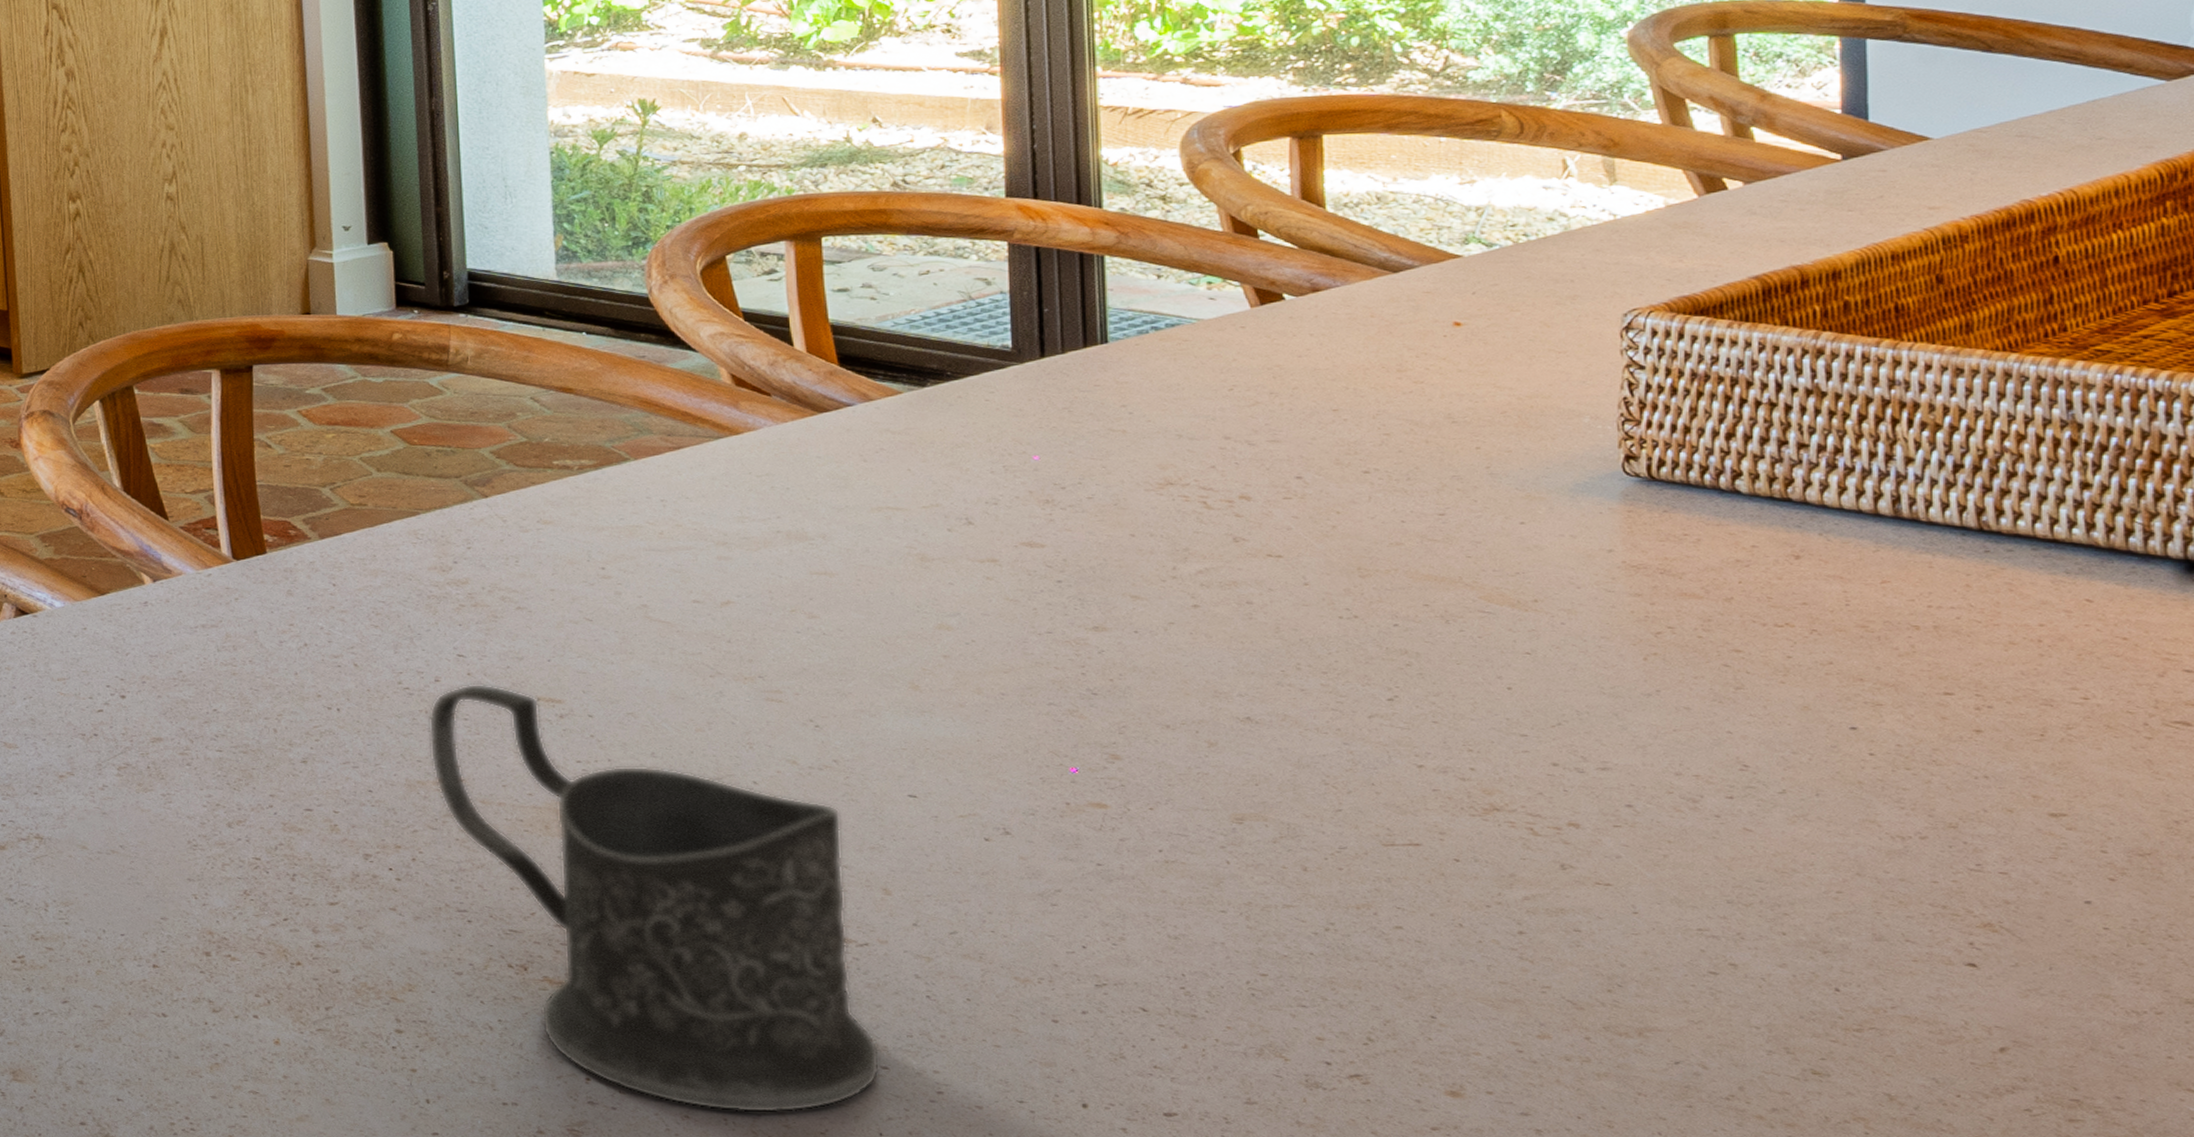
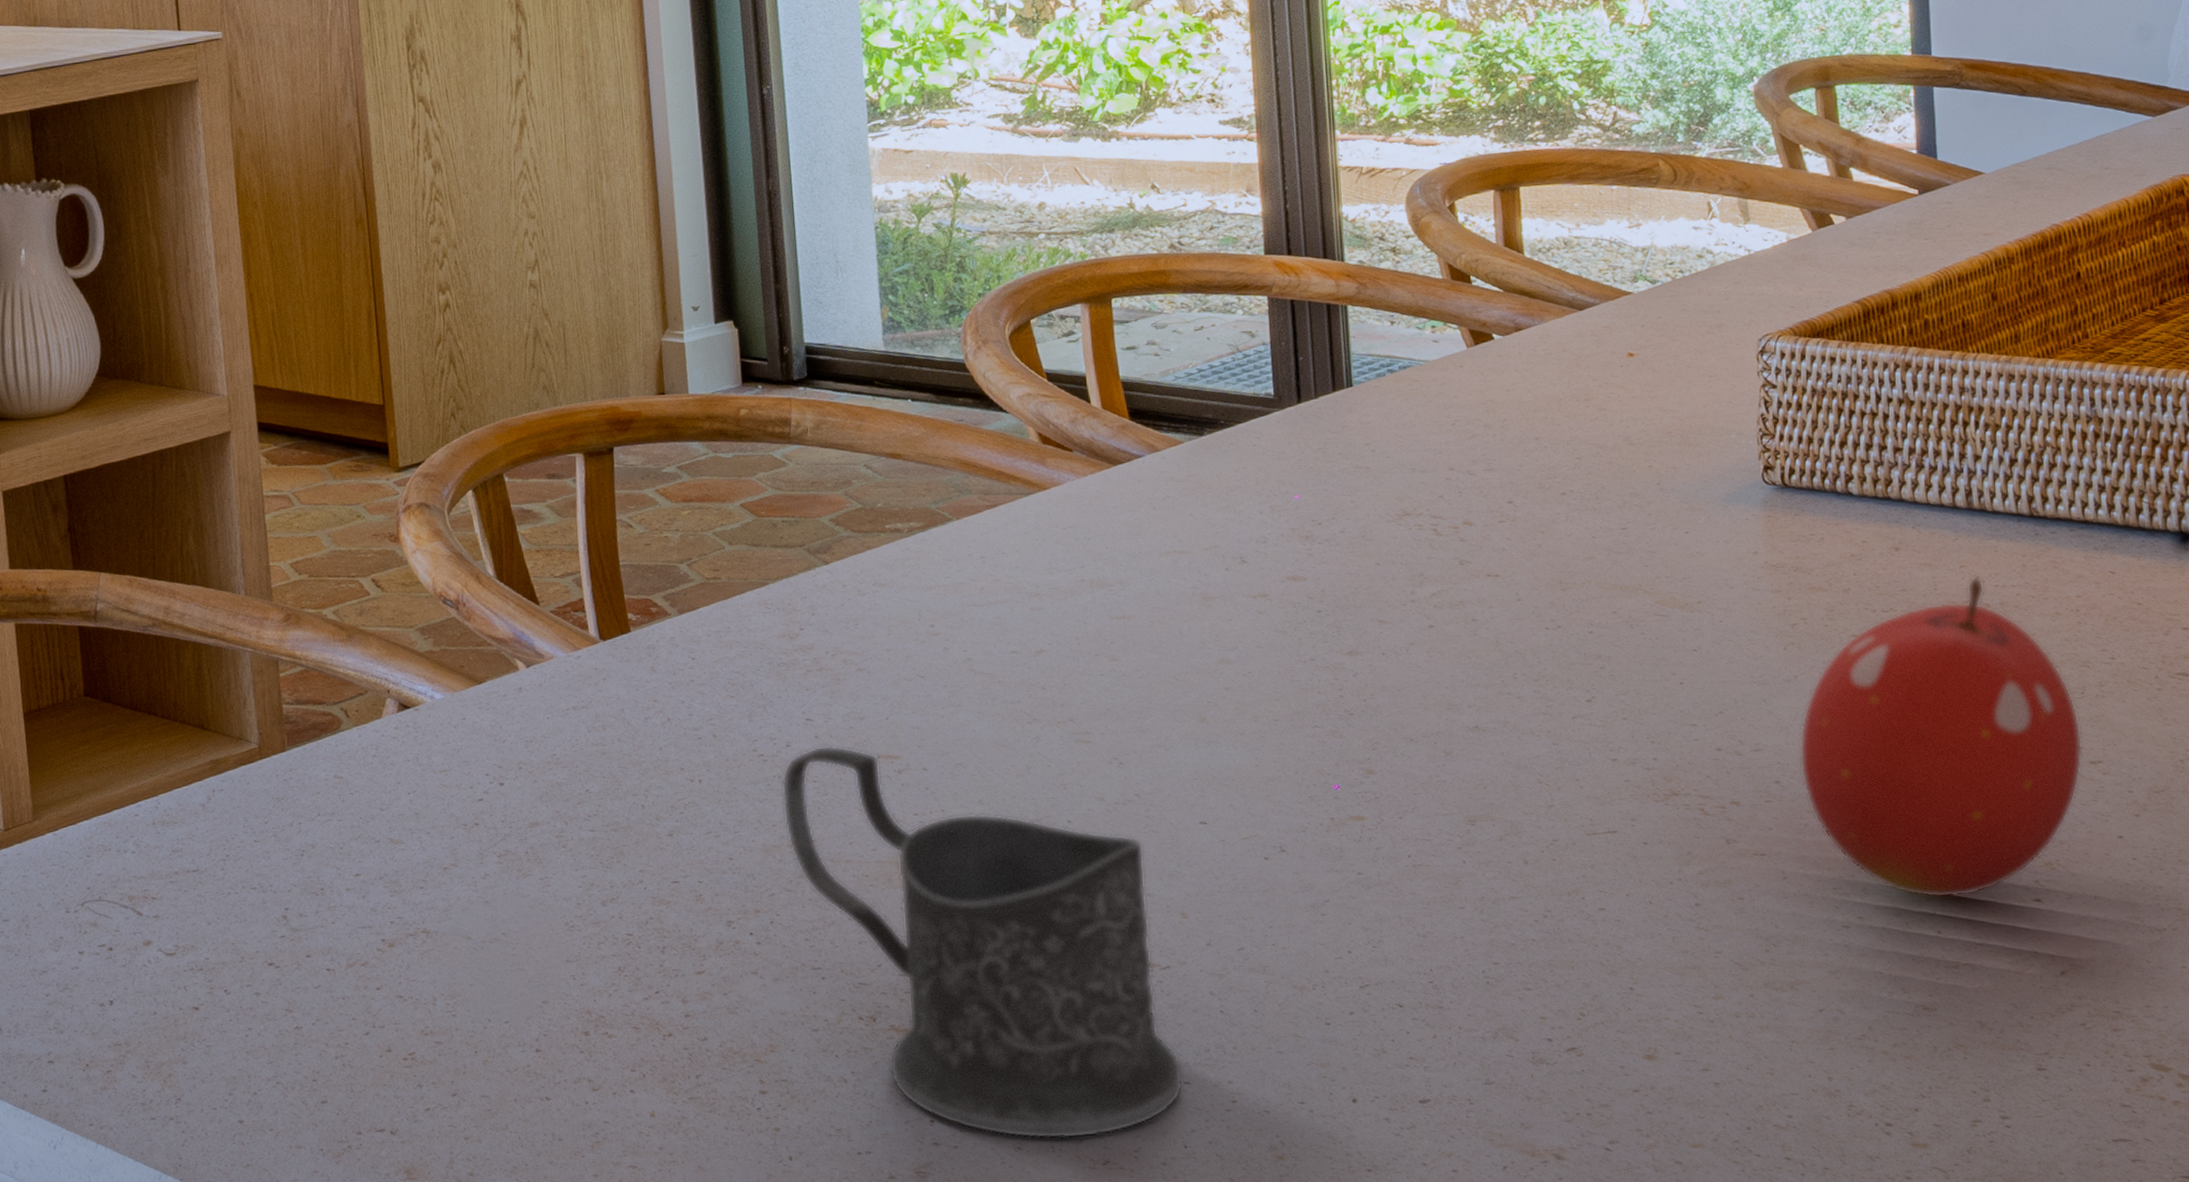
fruit: none [1660,593,2040,952] -> present [1799,575,2083,899]

